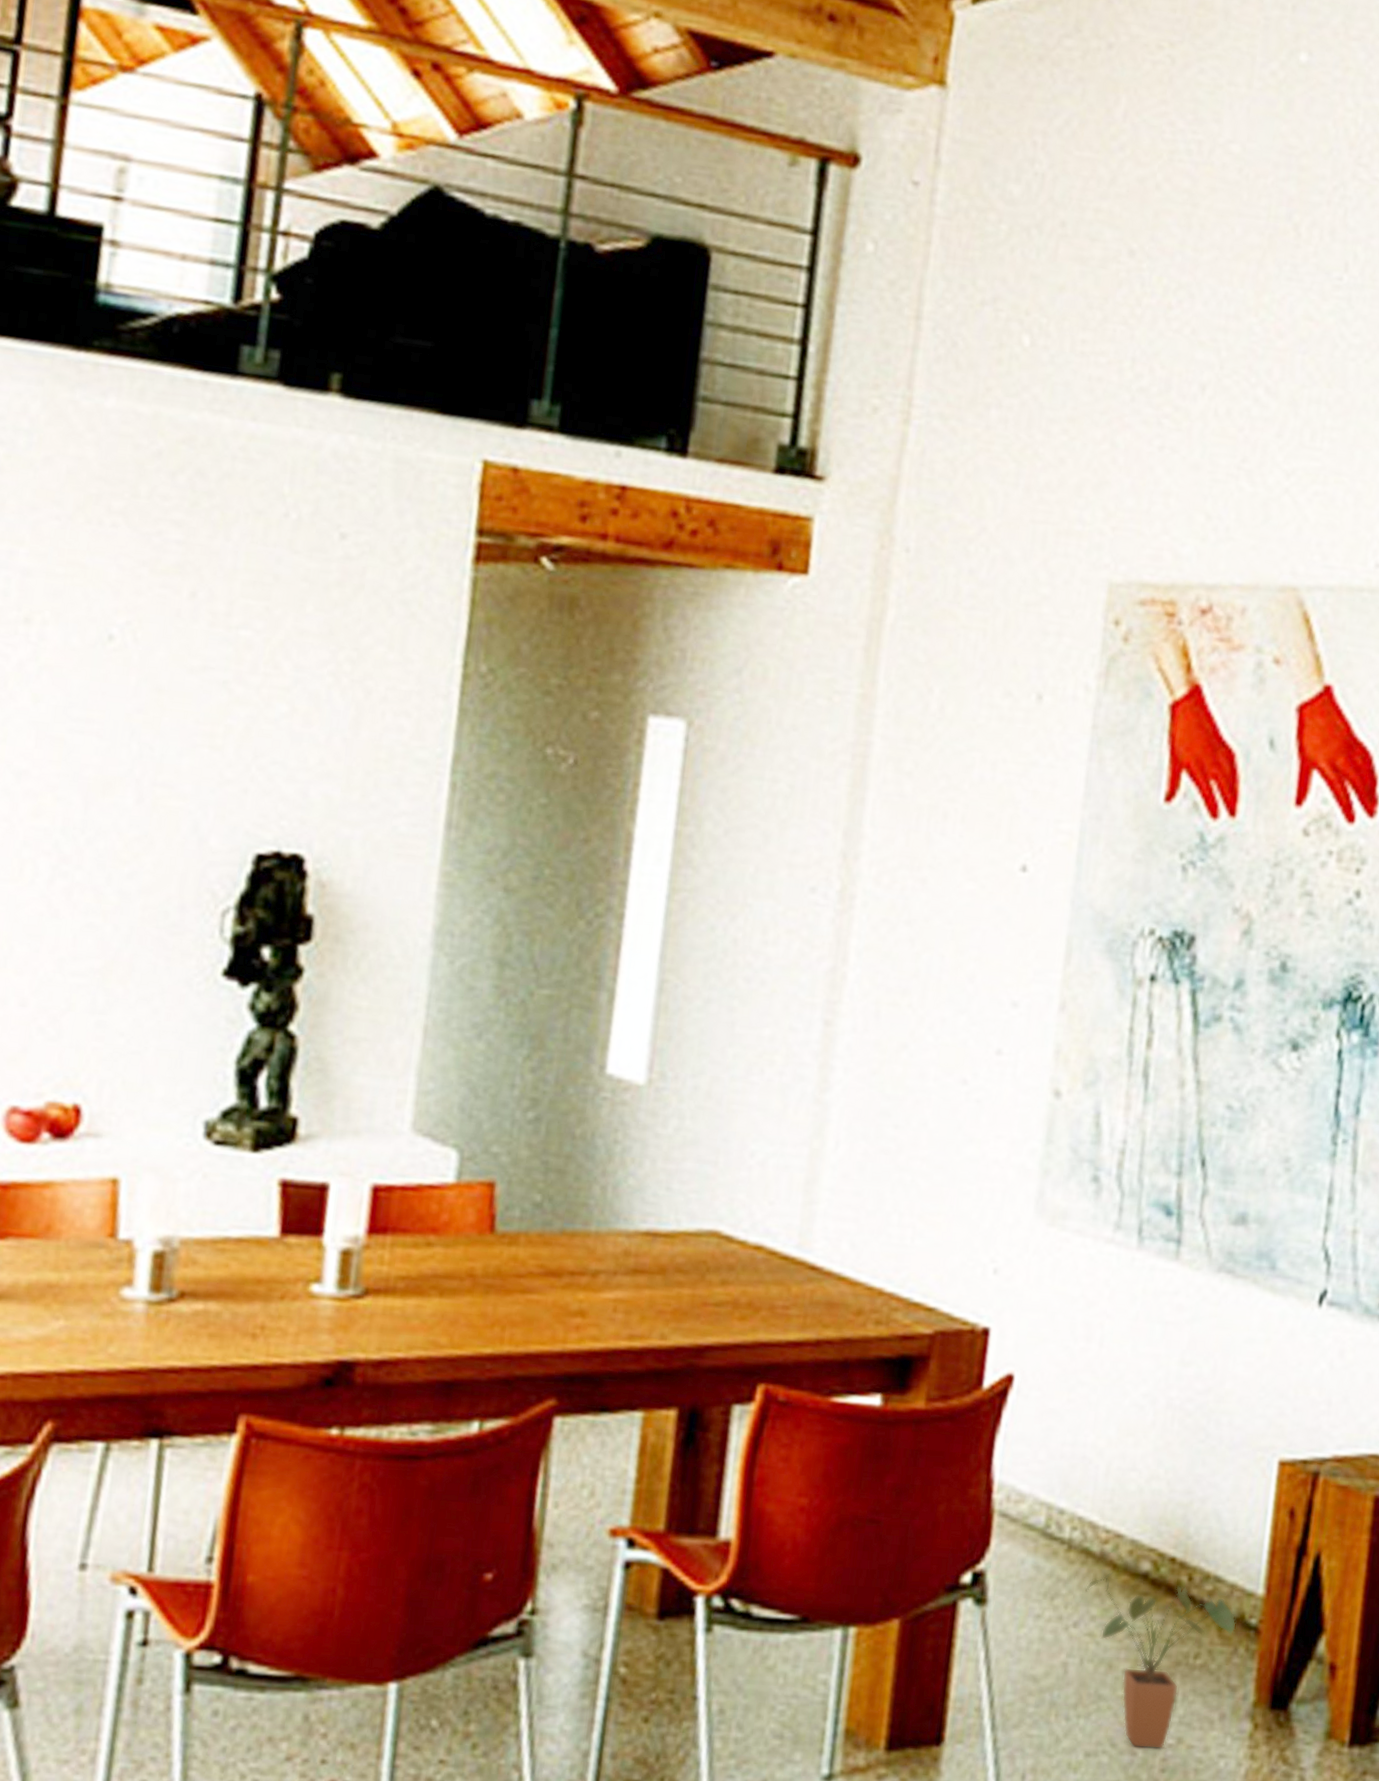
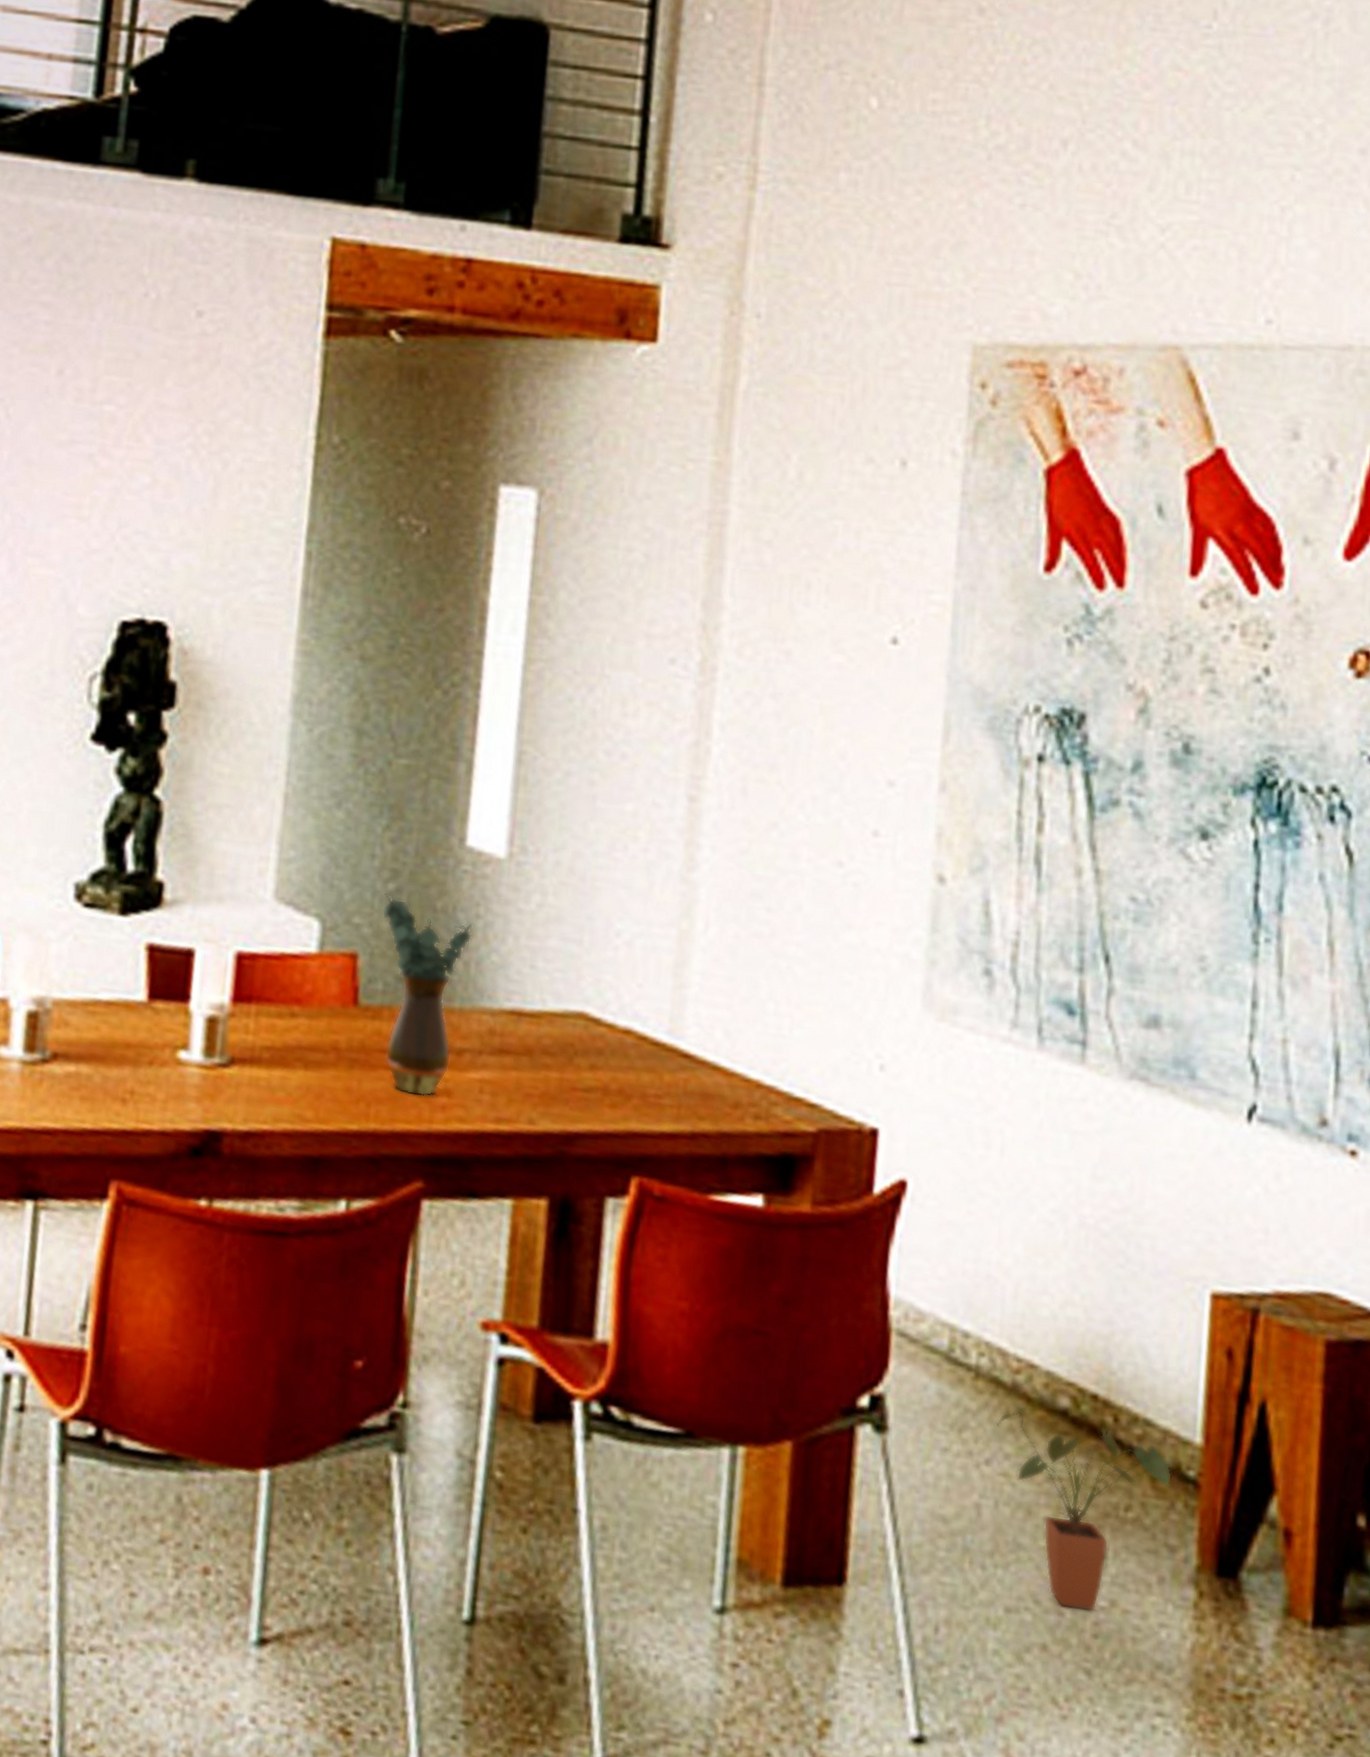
vase: none [520,1121,611,1318] -> present [381,893,473,1097]

